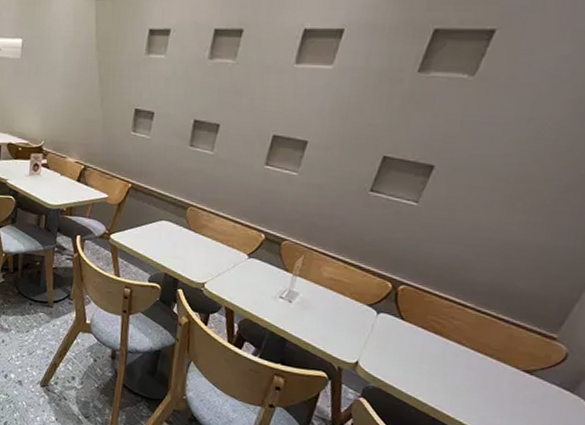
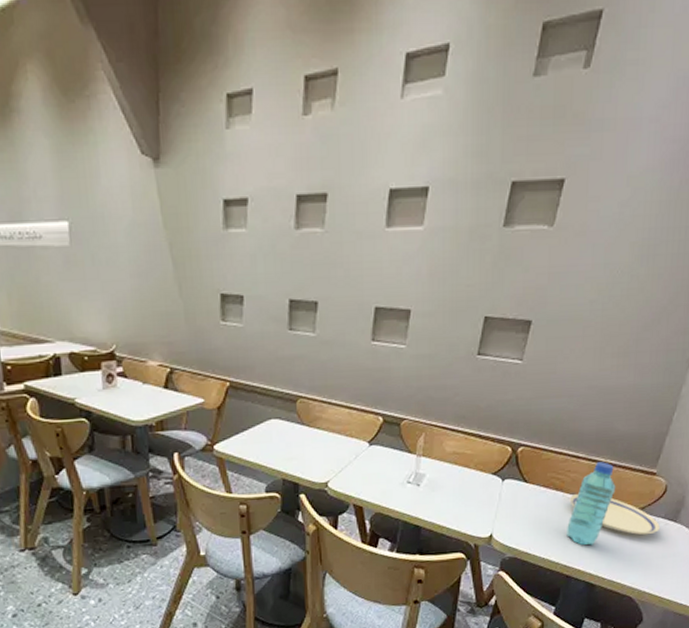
water bottle: none [439,315,506,395] -> present [567,462,616,545]
plate: none [448,341,552,399] -> present [569,494,660,535]

